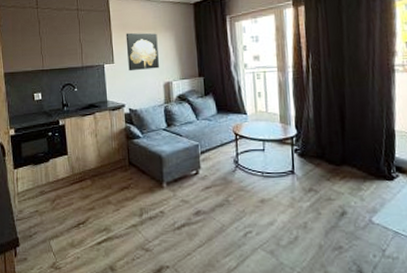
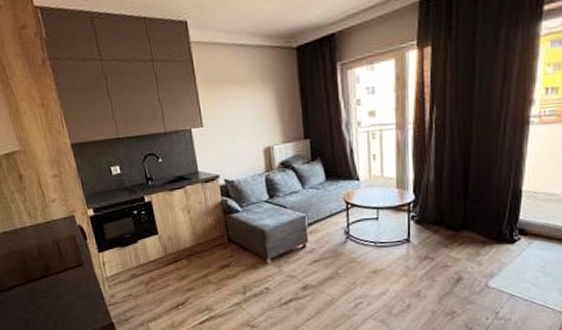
wall art: present [125,32,159,71] -> none [214,87,257,136]

